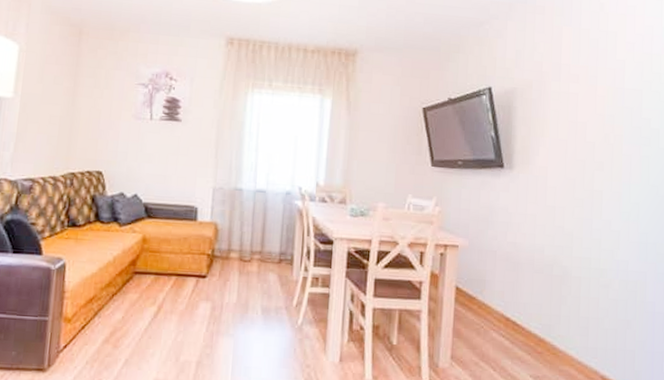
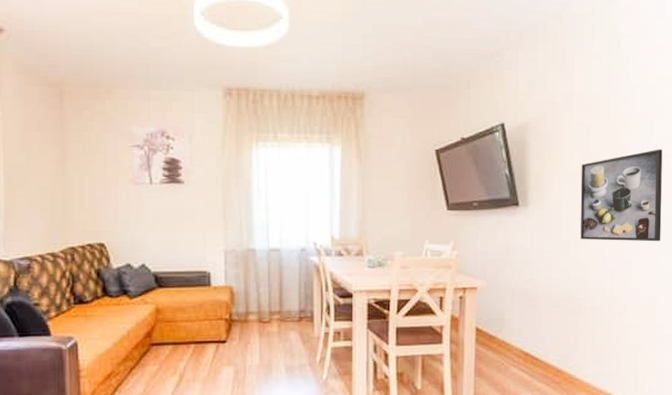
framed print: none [566,123,652,216] -> present [580,149,663,242]

